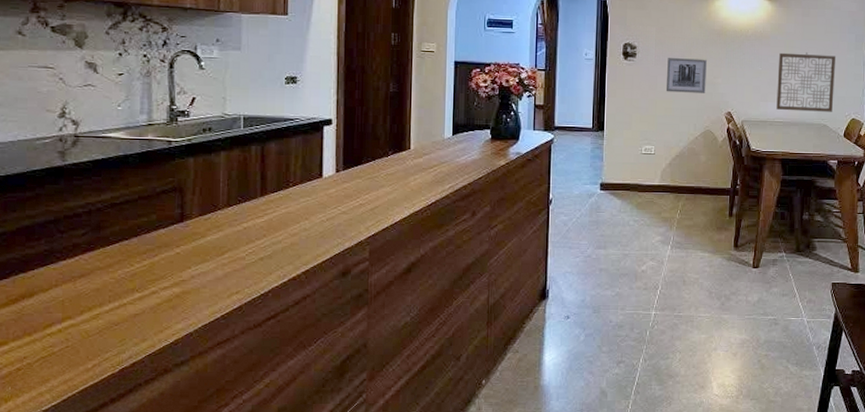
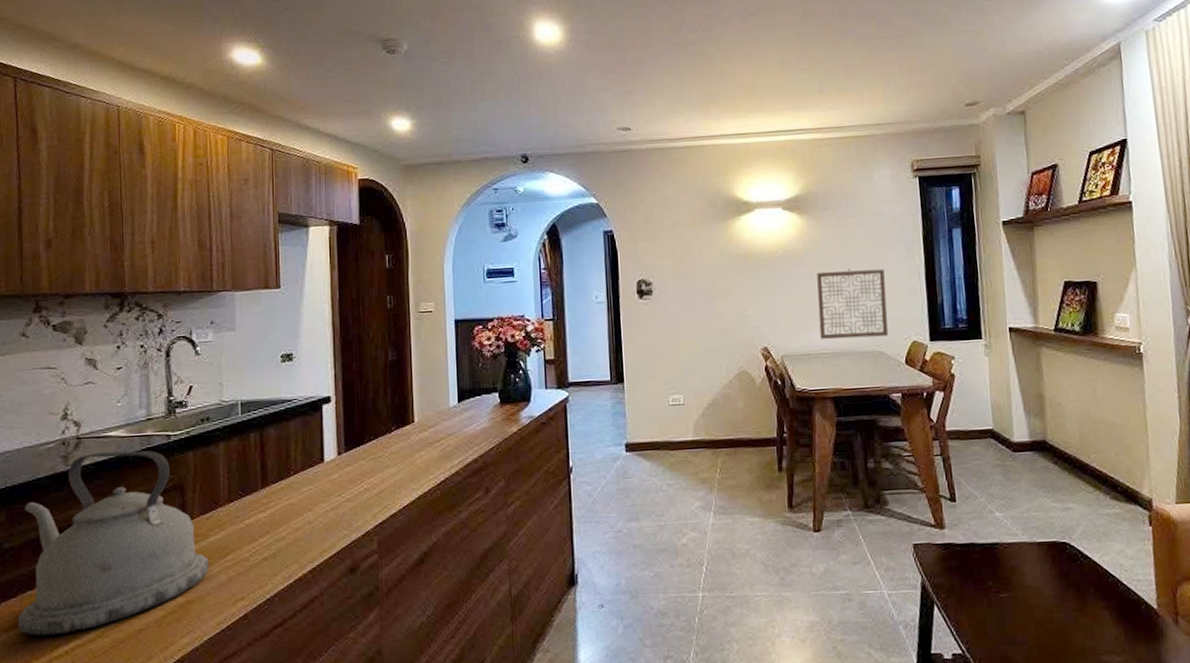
kettle: none [9,151,206,315] -> present [17,450,209,636]
wall art: present [665,58,707,93] -> none [688,289,736,331]

